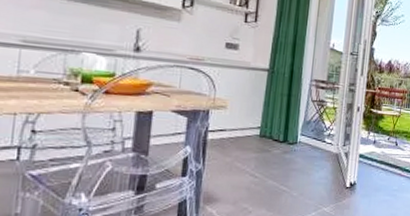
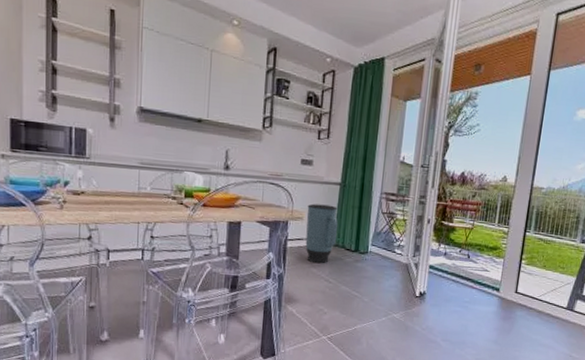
trash can: none [228,91,265,157] -> present [305,203,338,264]

